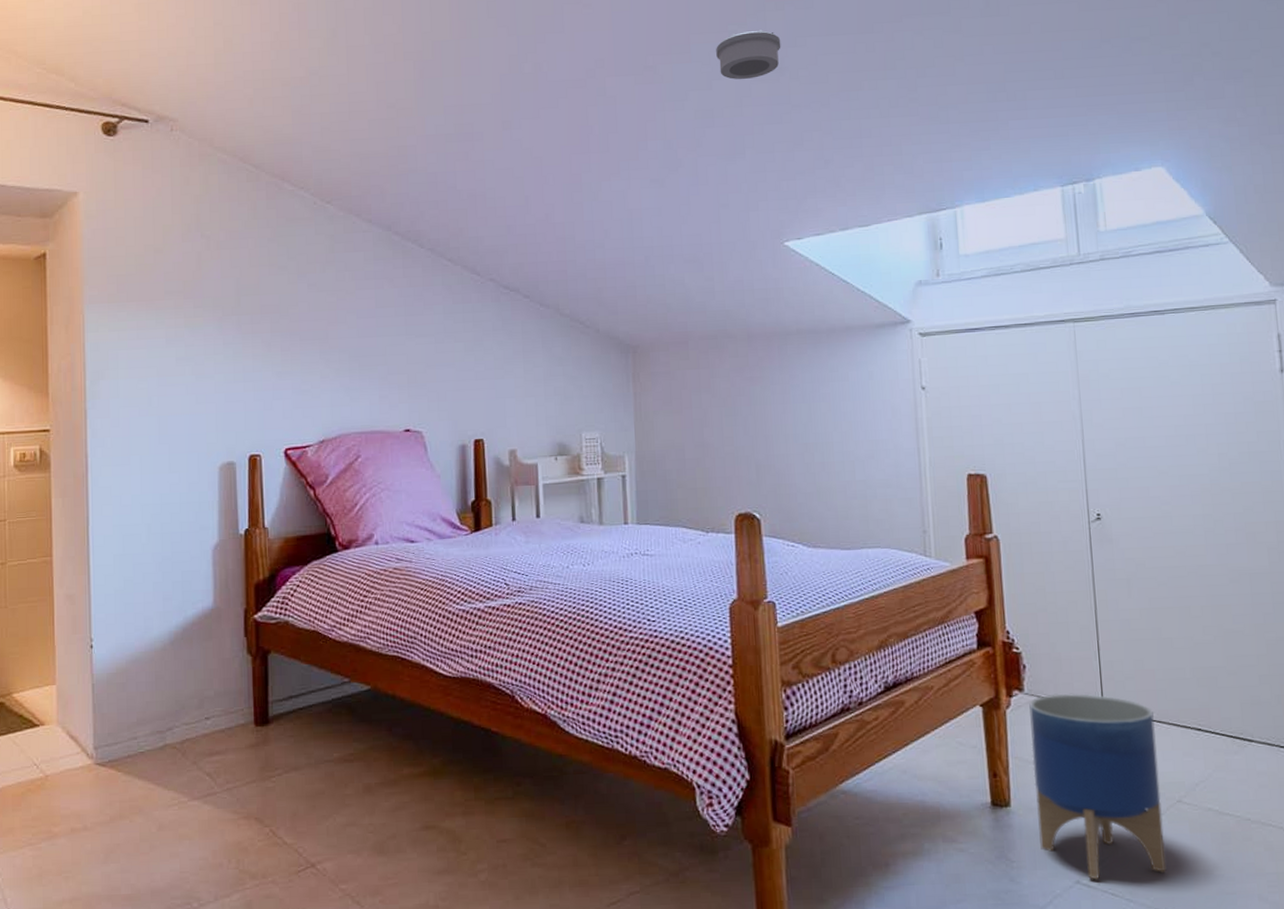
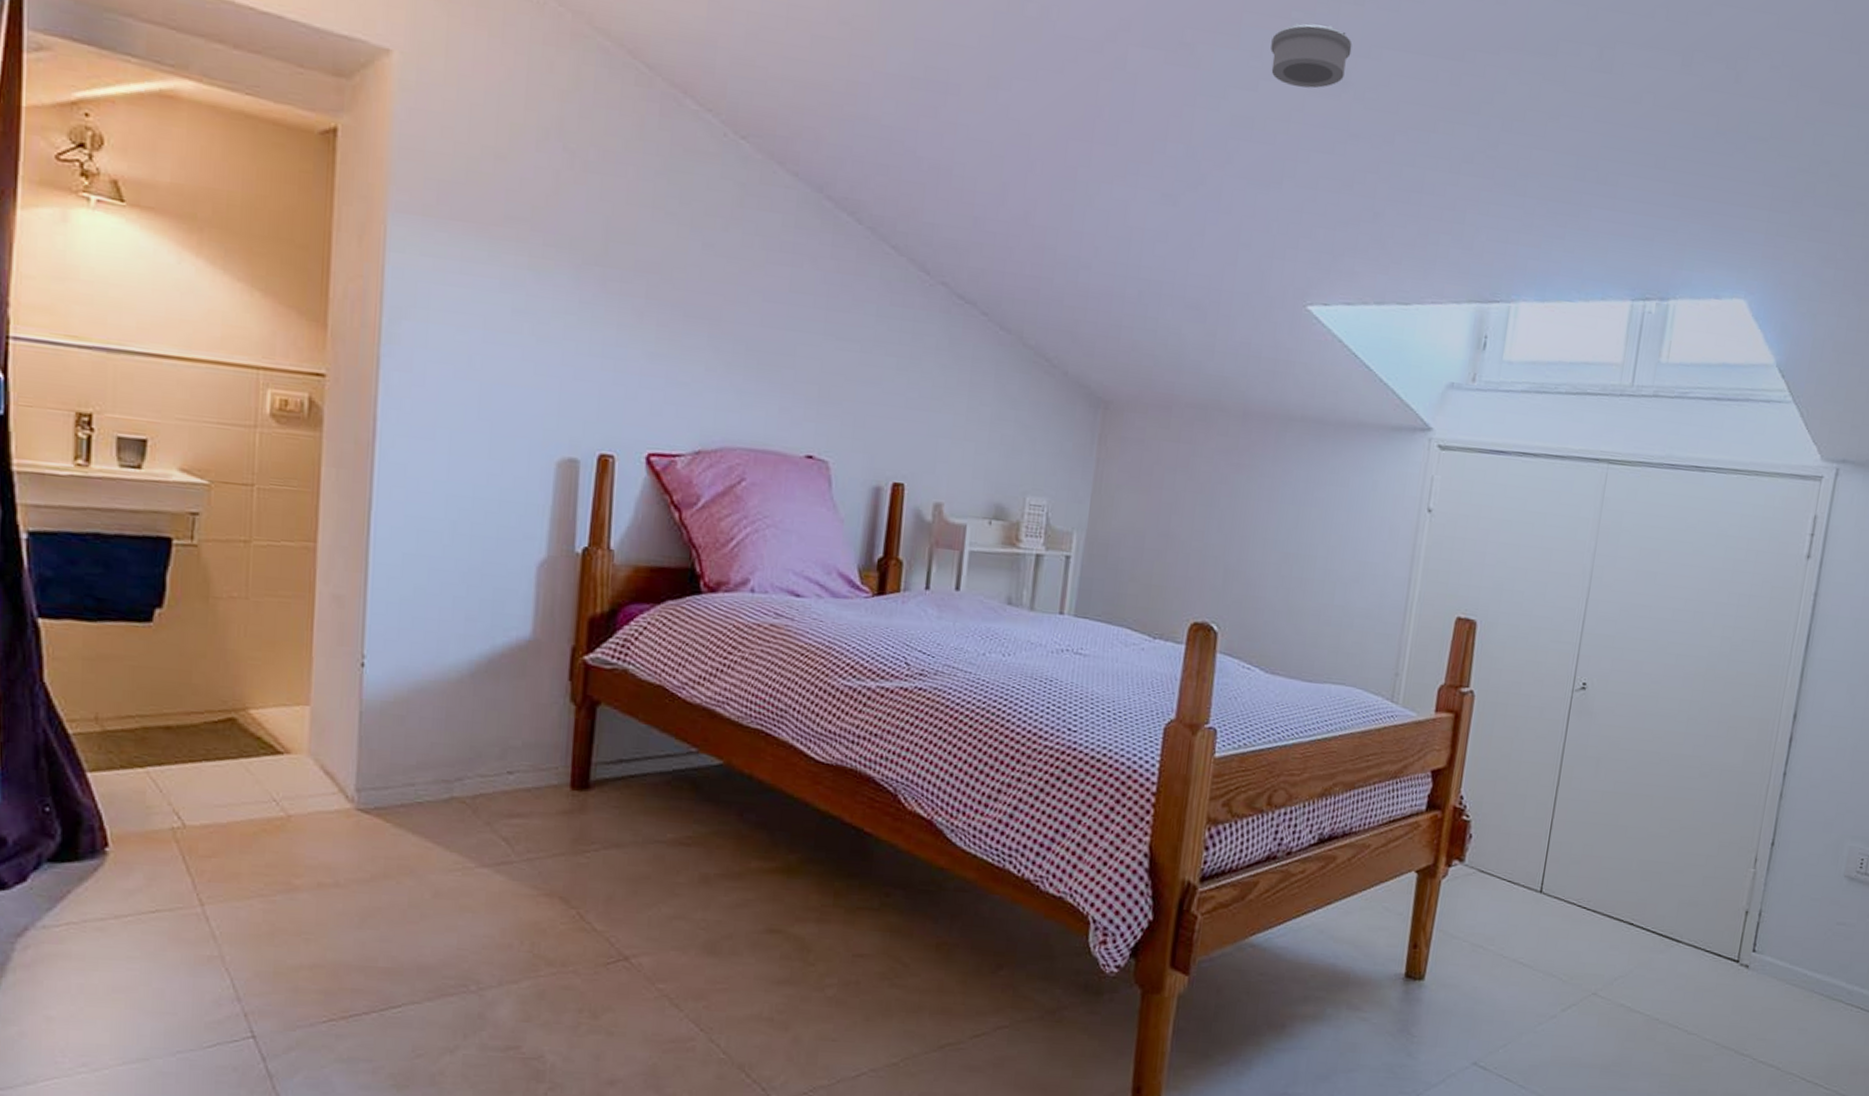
planter: present [1029,693,1167,880] -> none [1445,869,1590,1064]

